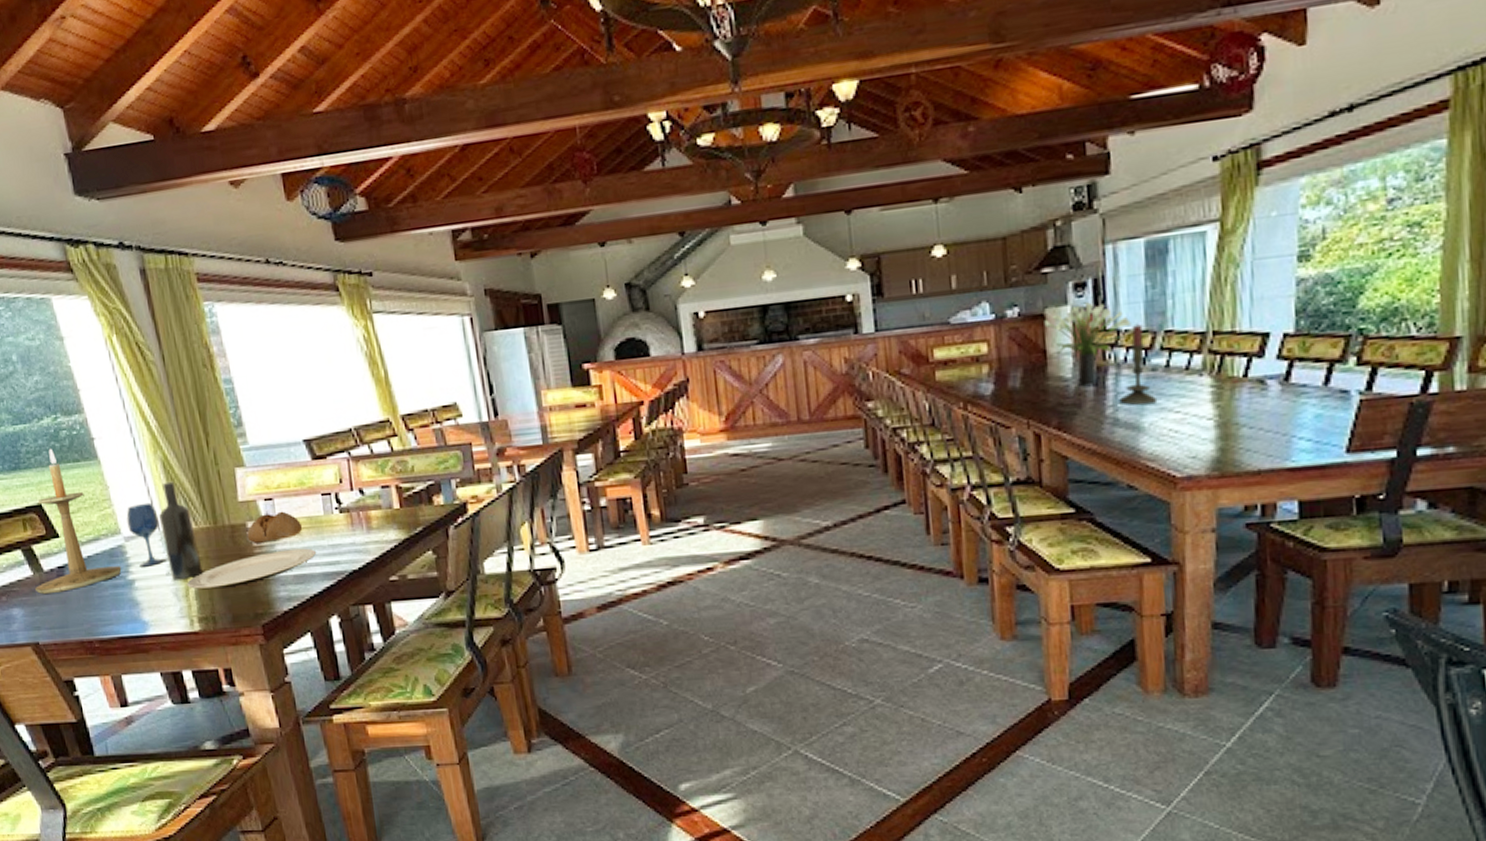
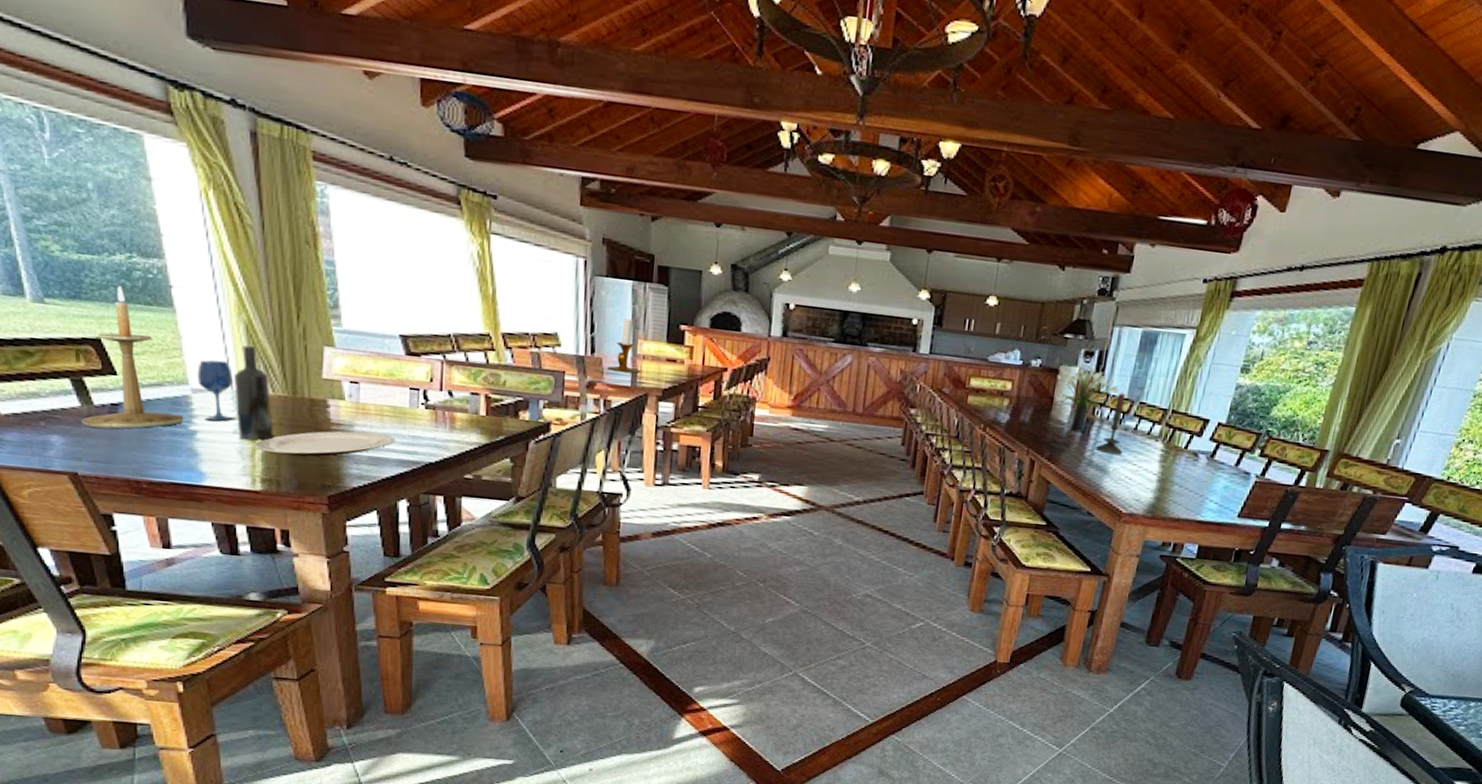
bread: present [247,511,303,543] -> none [326,395,385,423]
candlestick: none [515,369,550,431] -> present [608,318,640,373]

